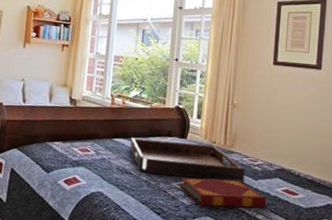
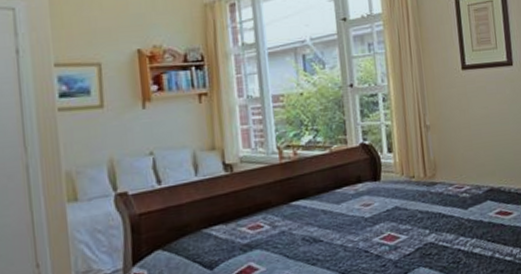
serving tray: present [130,137,245,184] -> none [312,180,454,236]
hardback book: present [180,177,267,208] -> none [381,214,482,257]

